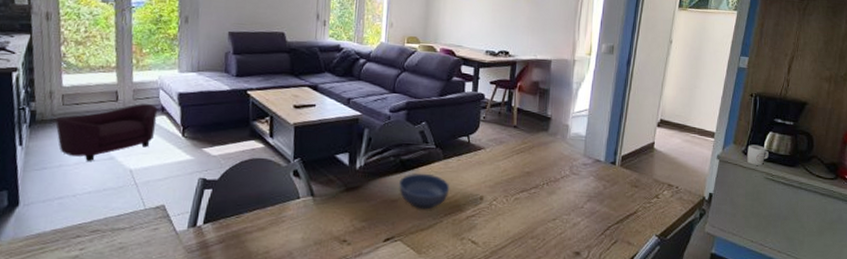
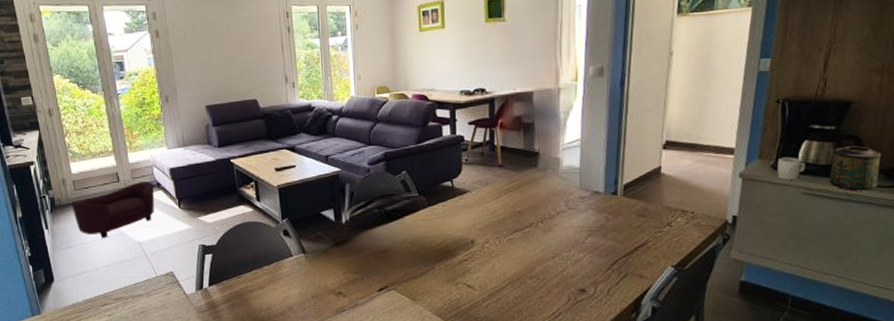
bowl: present [399,173,450,210] -> none [386,221,439,258]
canister: none [786,140,826,181] -> present [829,146,882,191]

